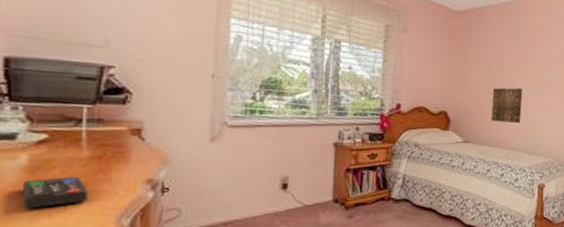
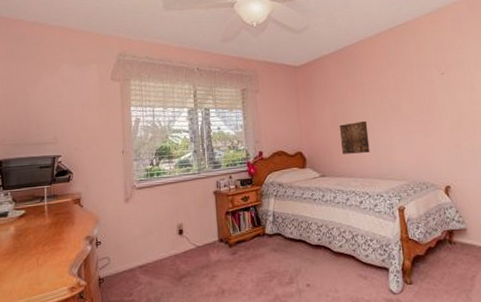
remote control: present [21,176,89,209] -> none [12,239,51,266]

